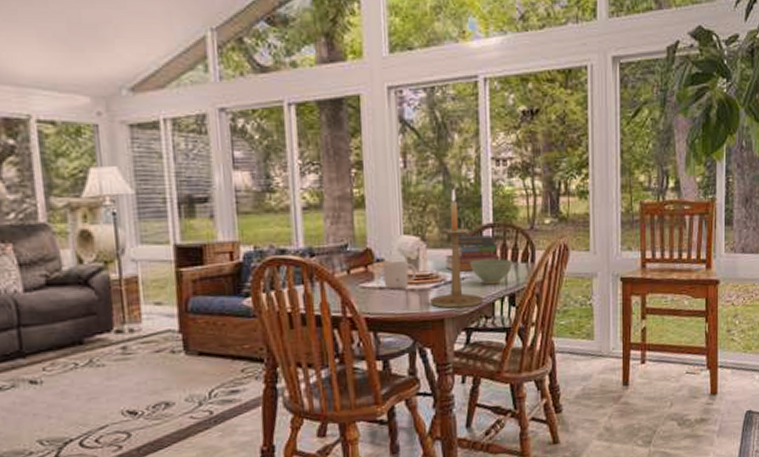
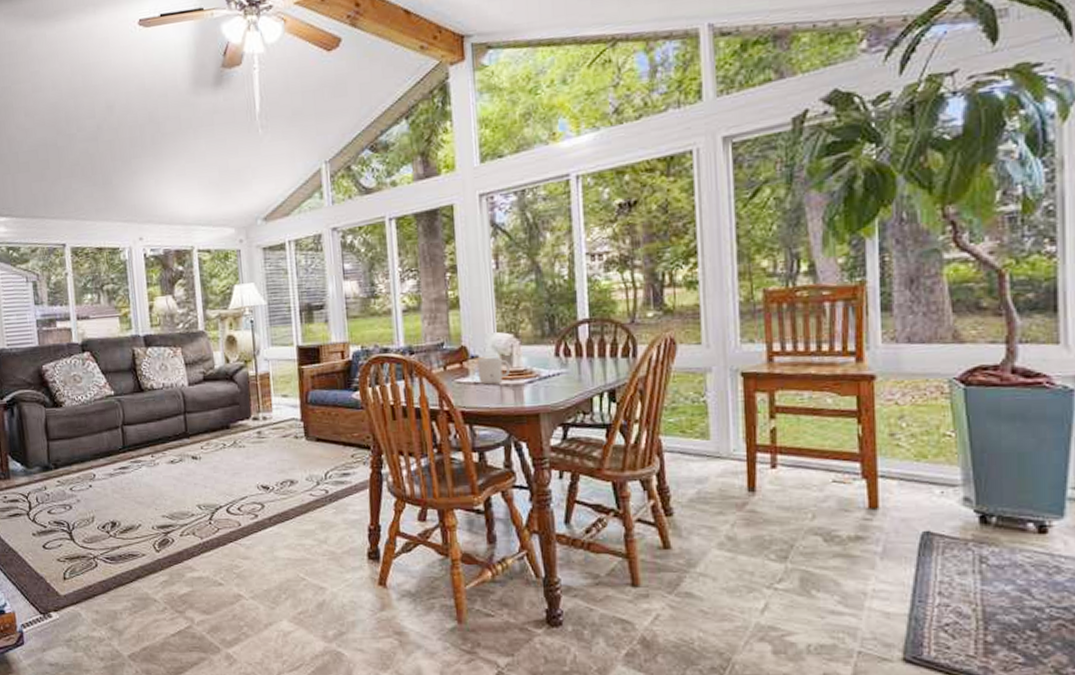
candlestick: present [429,189,484,309] -> none [524,287,581,404]
books: present [445,235,500,272] -> none [539,331,598,367]
bowl: present [469,259,513,285] -> none [565,354,612,381]

